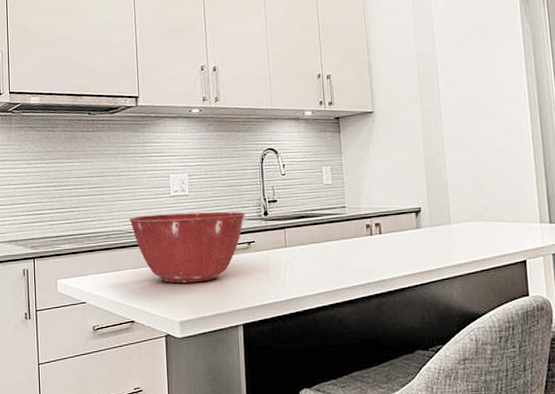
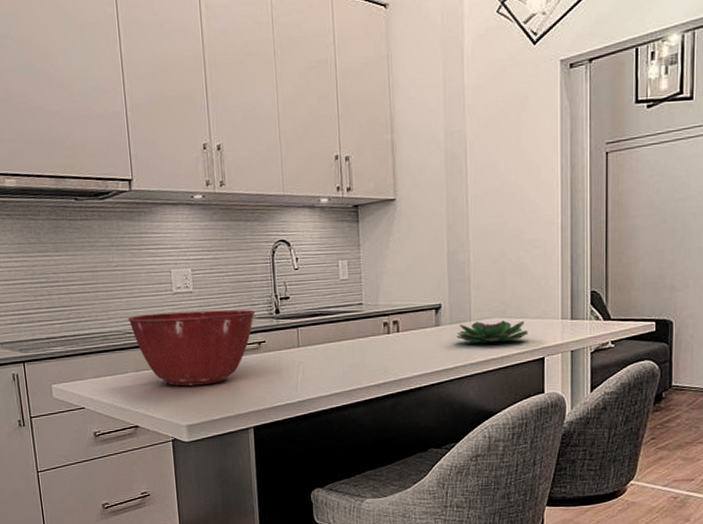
succulent plant: none [437,223,508,246] -> present [456,320,528,344]

